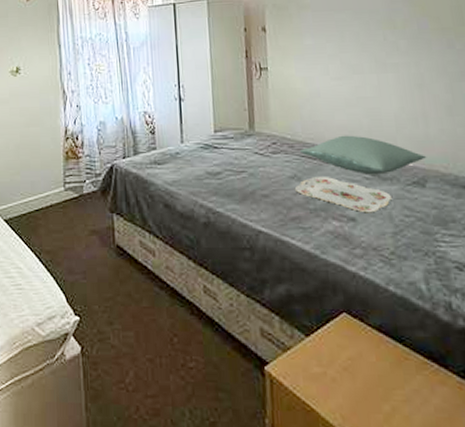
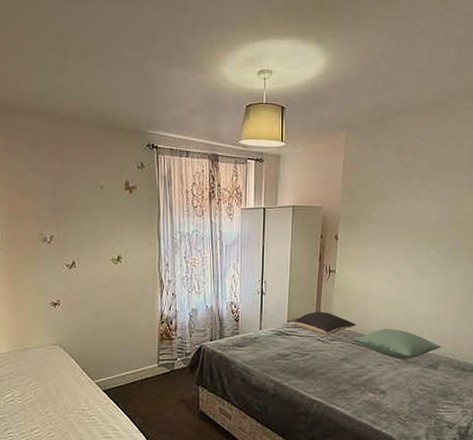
pillow: none [222,118,303,147] -> present [293,311,356,335]
serving tray: present [294,177,393,213] -> none [344,360,414,388]

